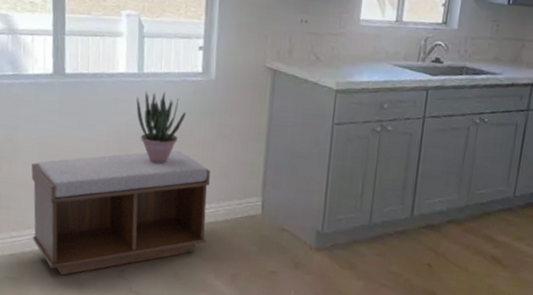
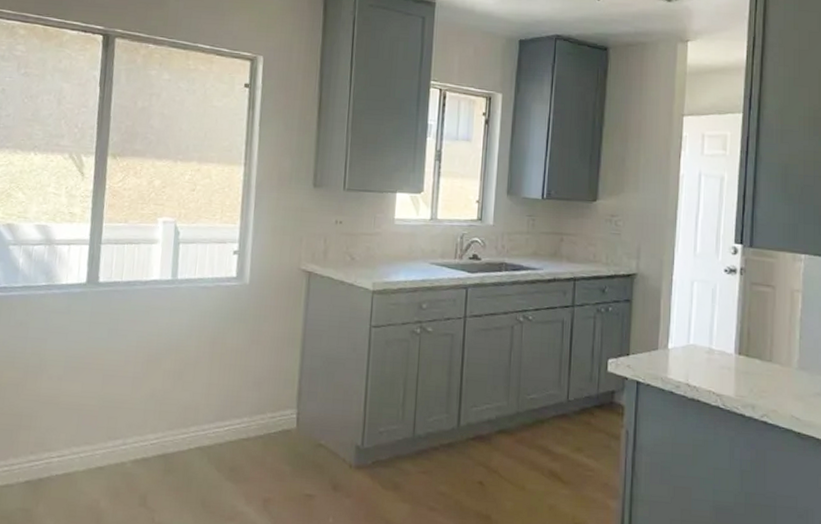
bench: present [31,150,210,276] -> none [50,359,243,505]
potted plant: present [136,91,186,164] -> none [168,298,219,375]

